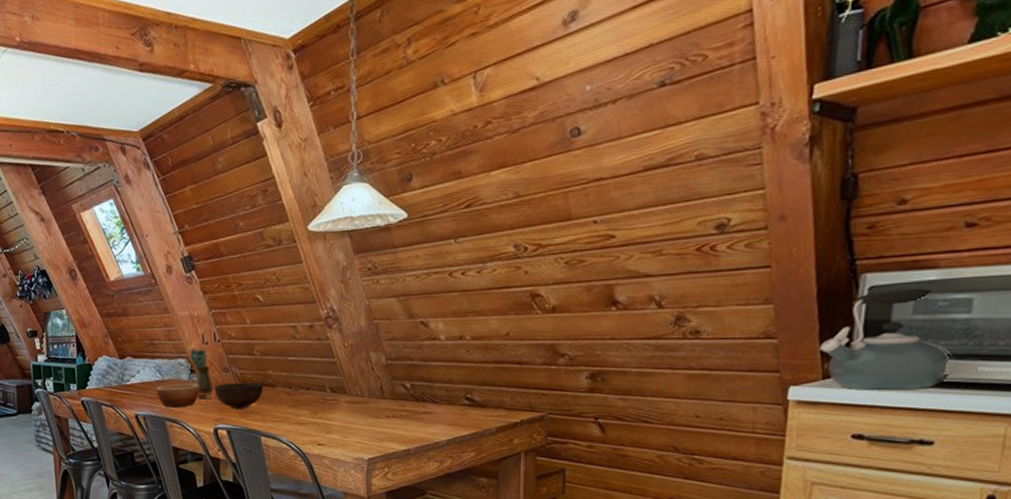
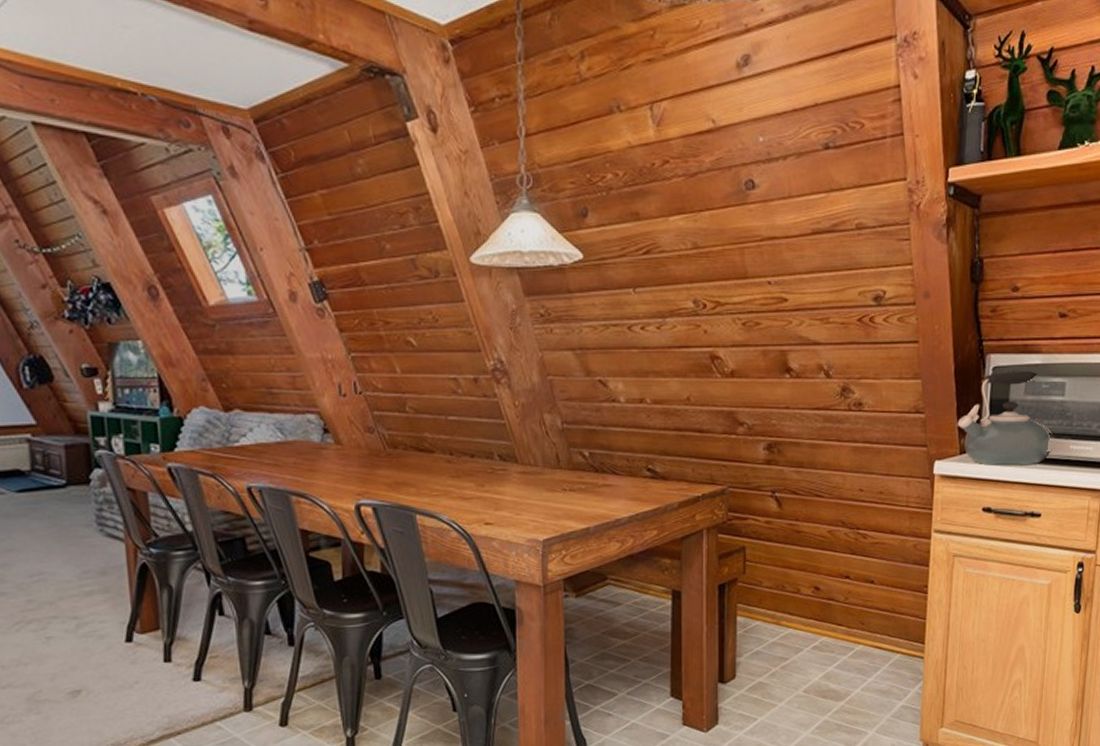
bowl: present [156,383,200,407] -> none [276,446,336,477]
vase: present [189,347,213,400] -> none [321,400,354,468]
bowl: present [214,382,264,408] -> none [355,446,419,479]

